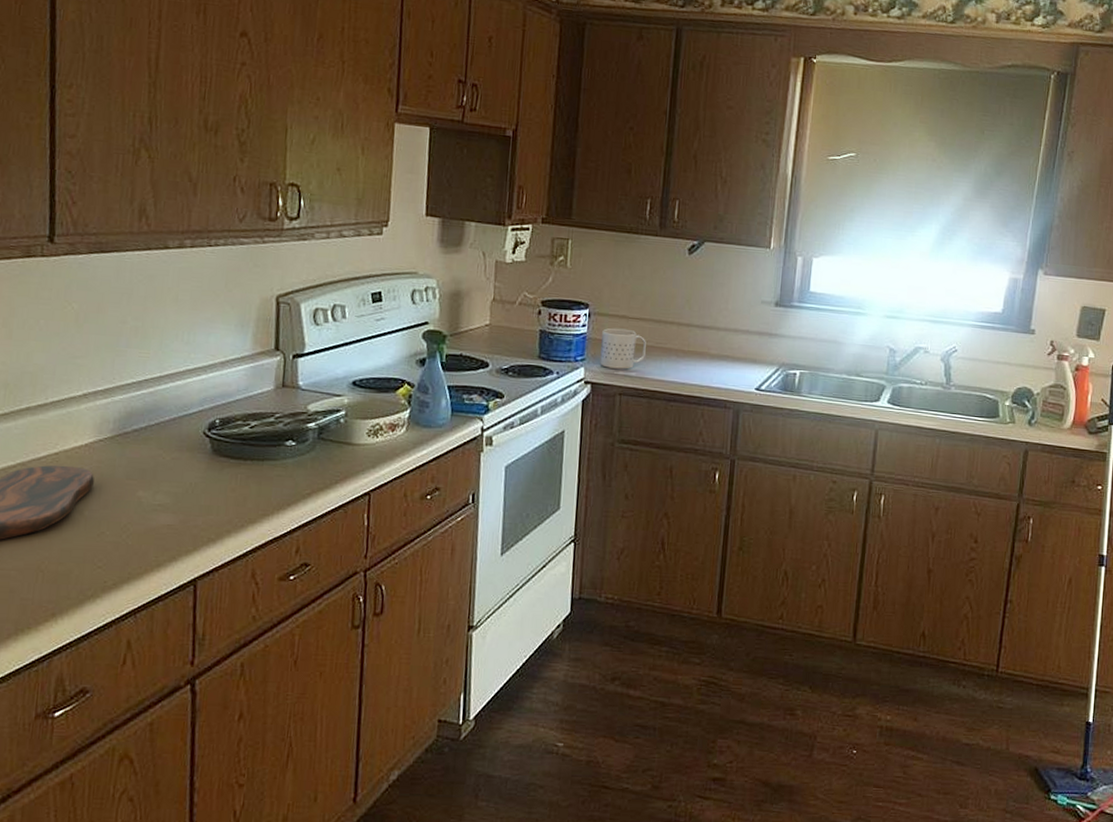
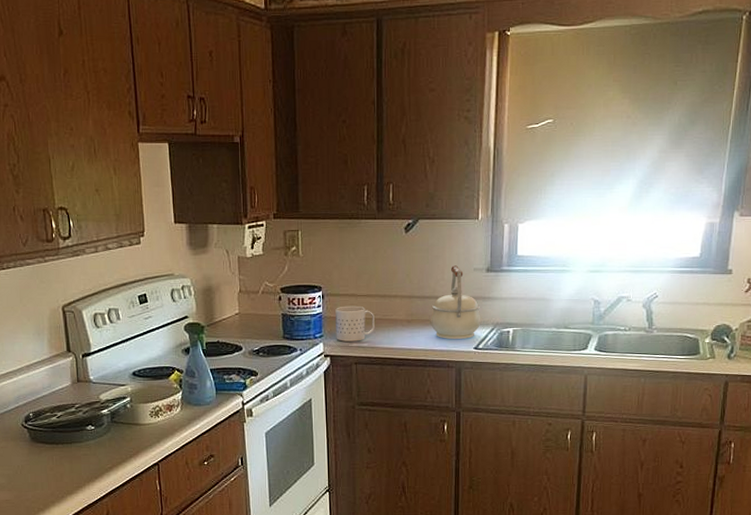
kettle: none [708,295,766,378] -> present [430,265,481,340]

